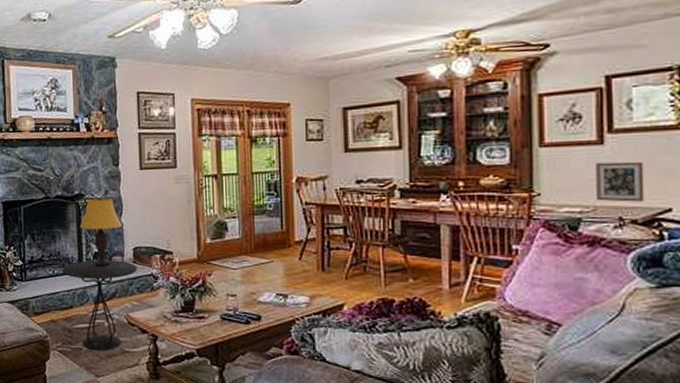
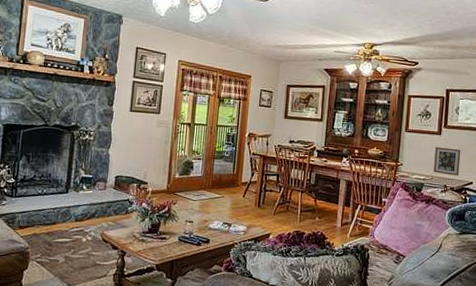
side table: present [62,260,137,351] -> none [50,183,117,263]
table lamp: present [79,197,122,267] -> none [72,130,109,190]

